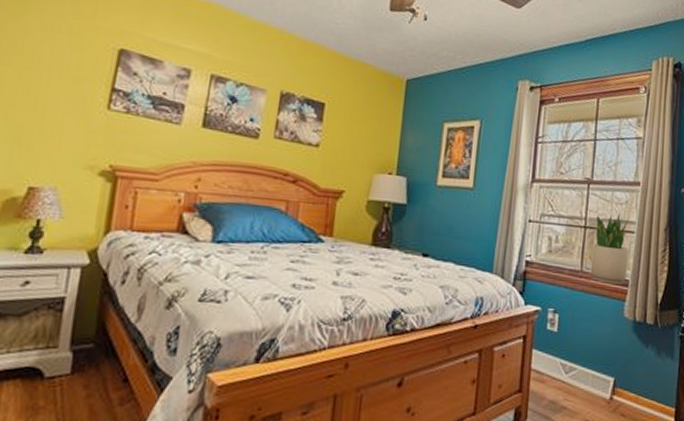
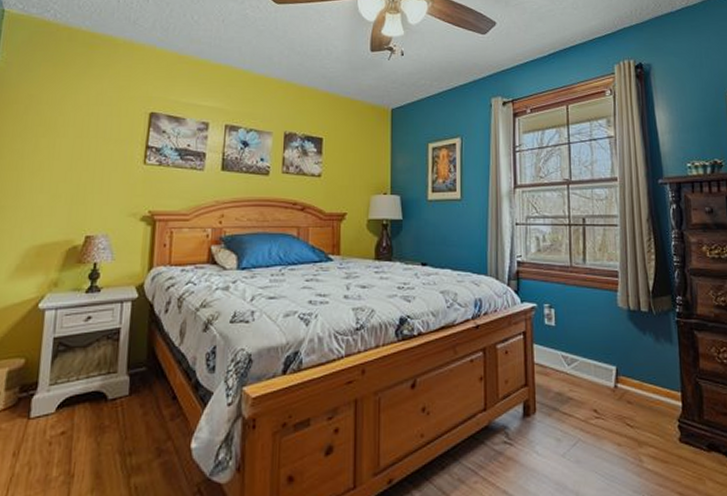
planter: present [590,213,630,285] -> none [577,208,616,276]

